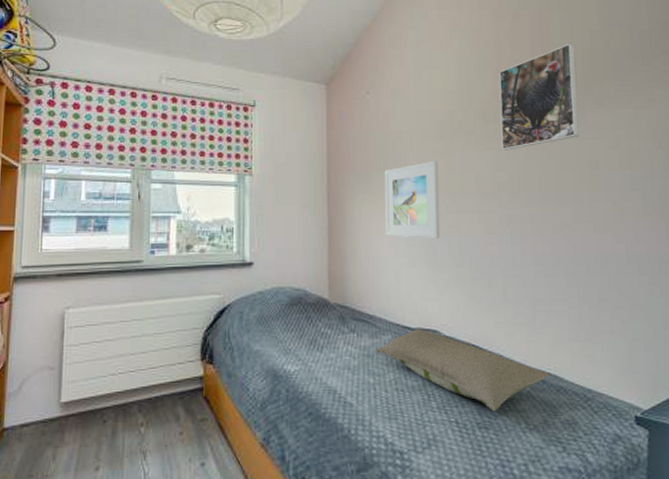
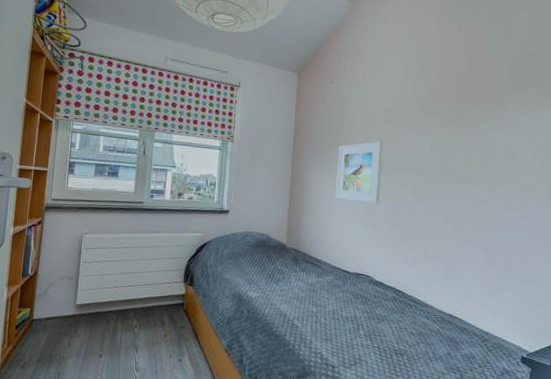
pillow: present [376,329,550,412] -> none [320,273,457,343]
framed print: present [499,43,579,150] -> none [436,52,506,138]

